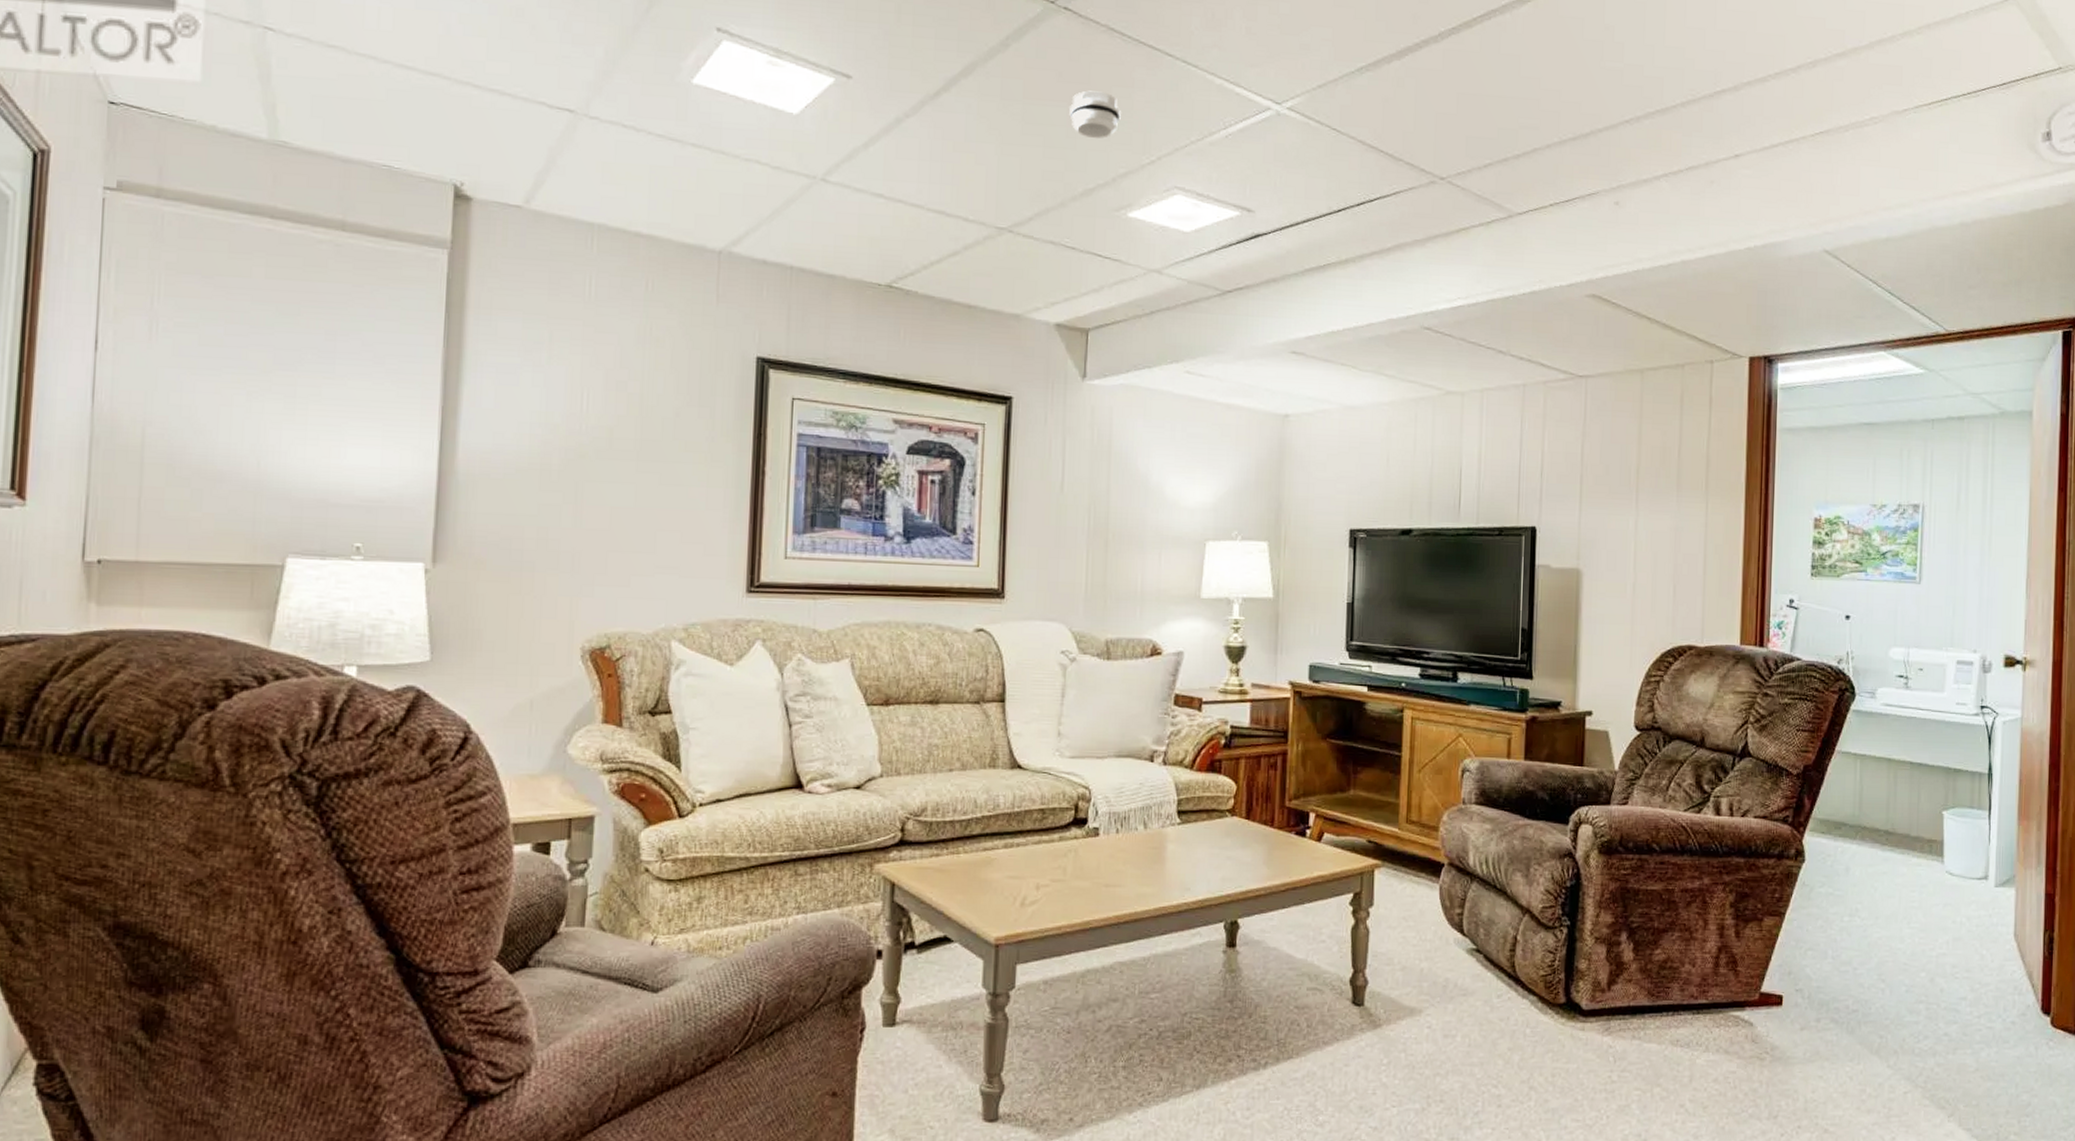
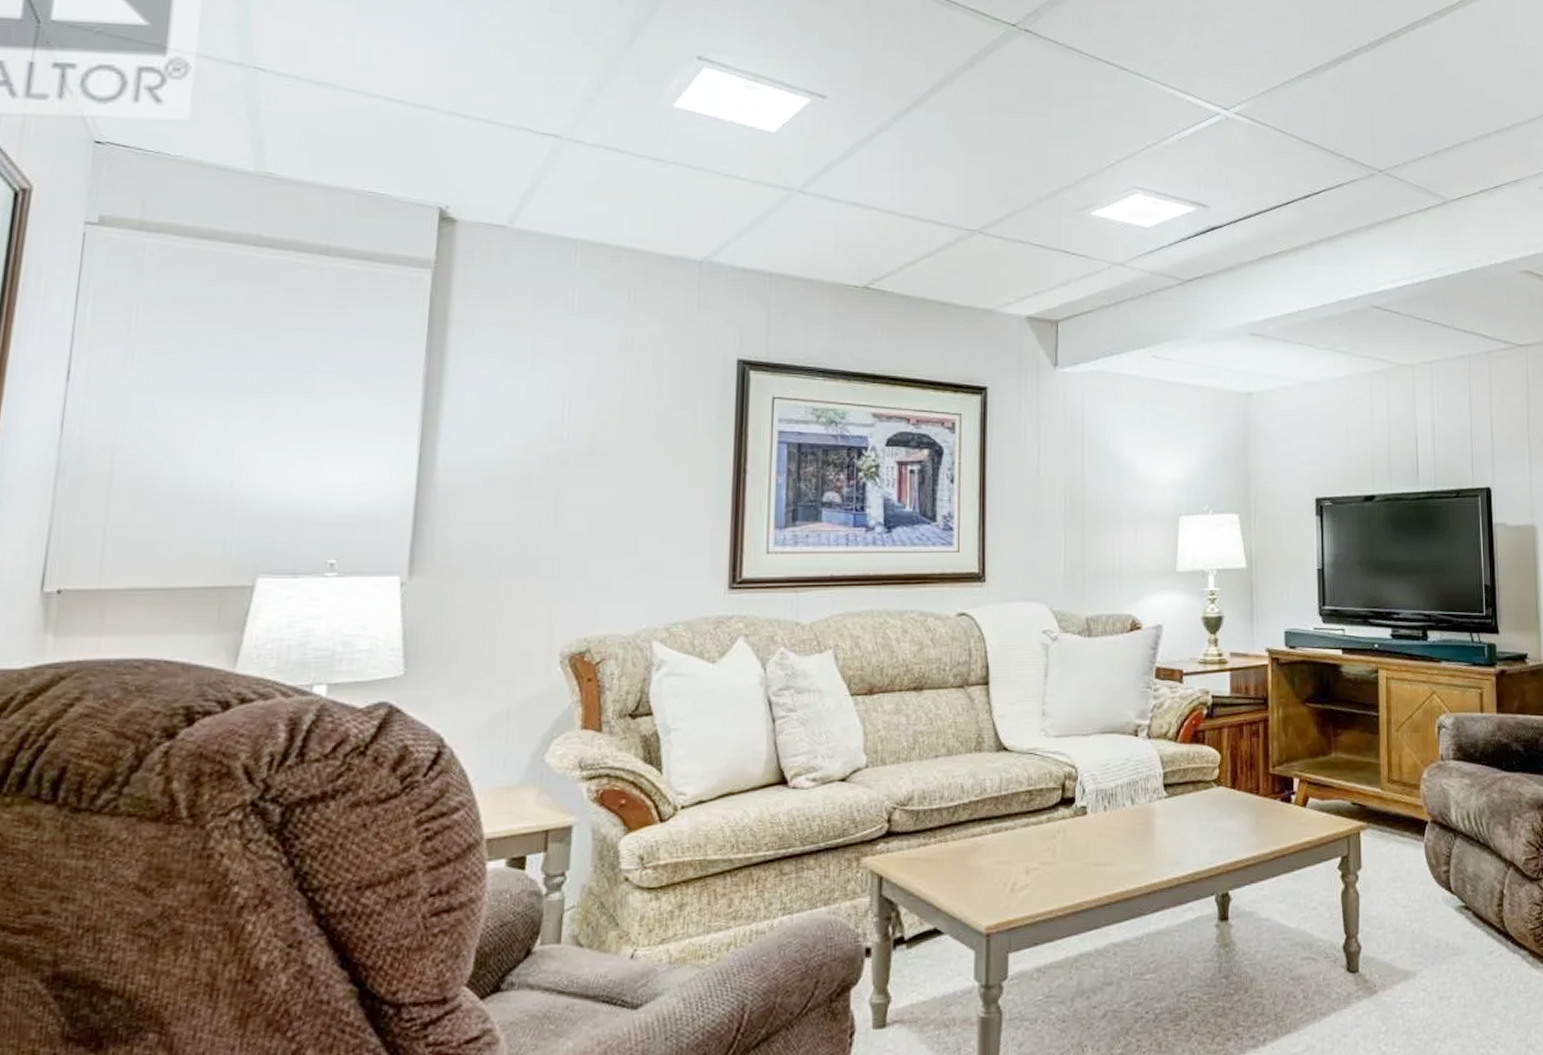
smoke detector: present [1069,90,1121,139] -> none [1033,103,1081,146]

